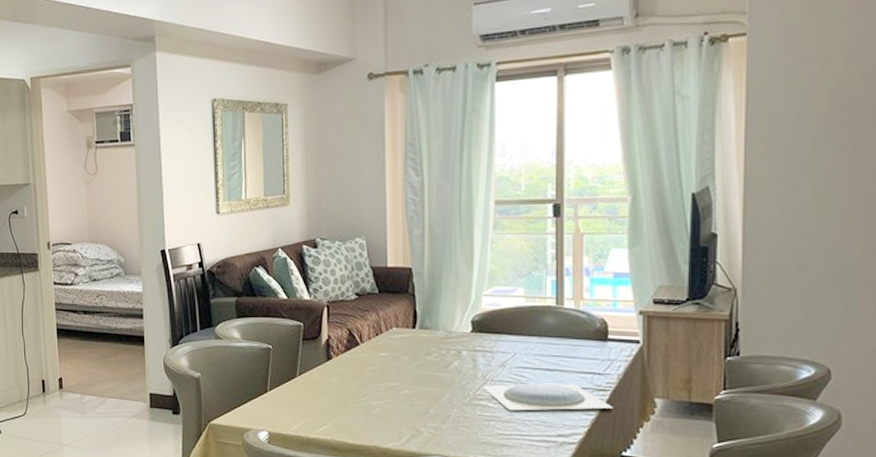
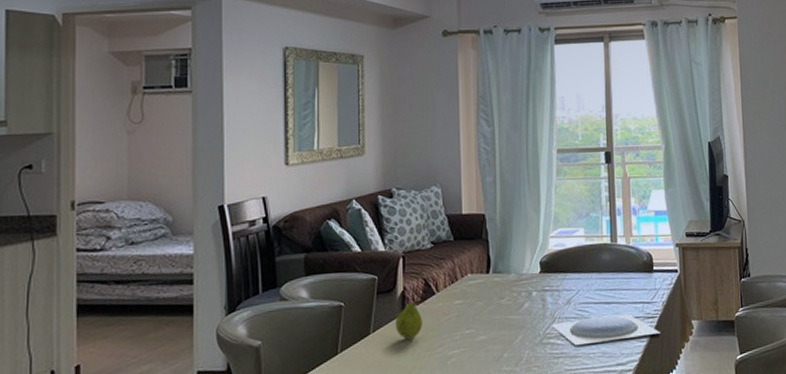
fruit: none [319,350,349,386] -> present [394,301,425,339]

